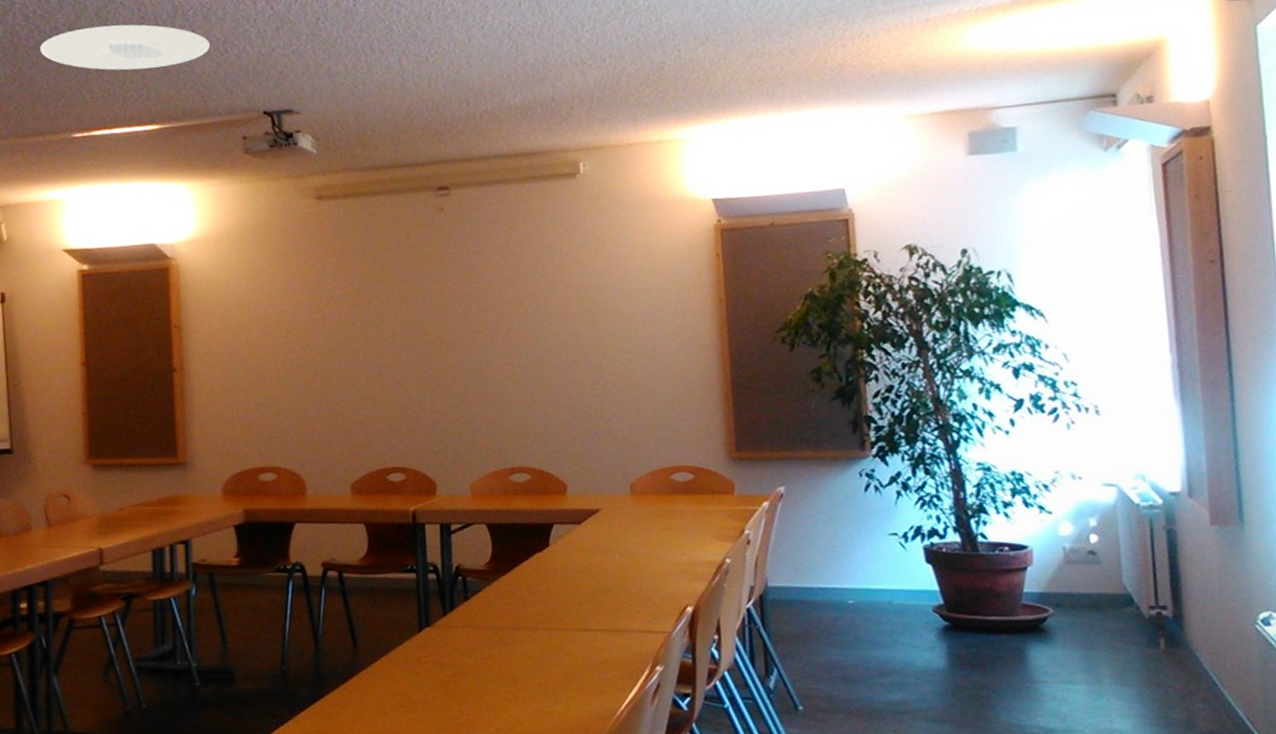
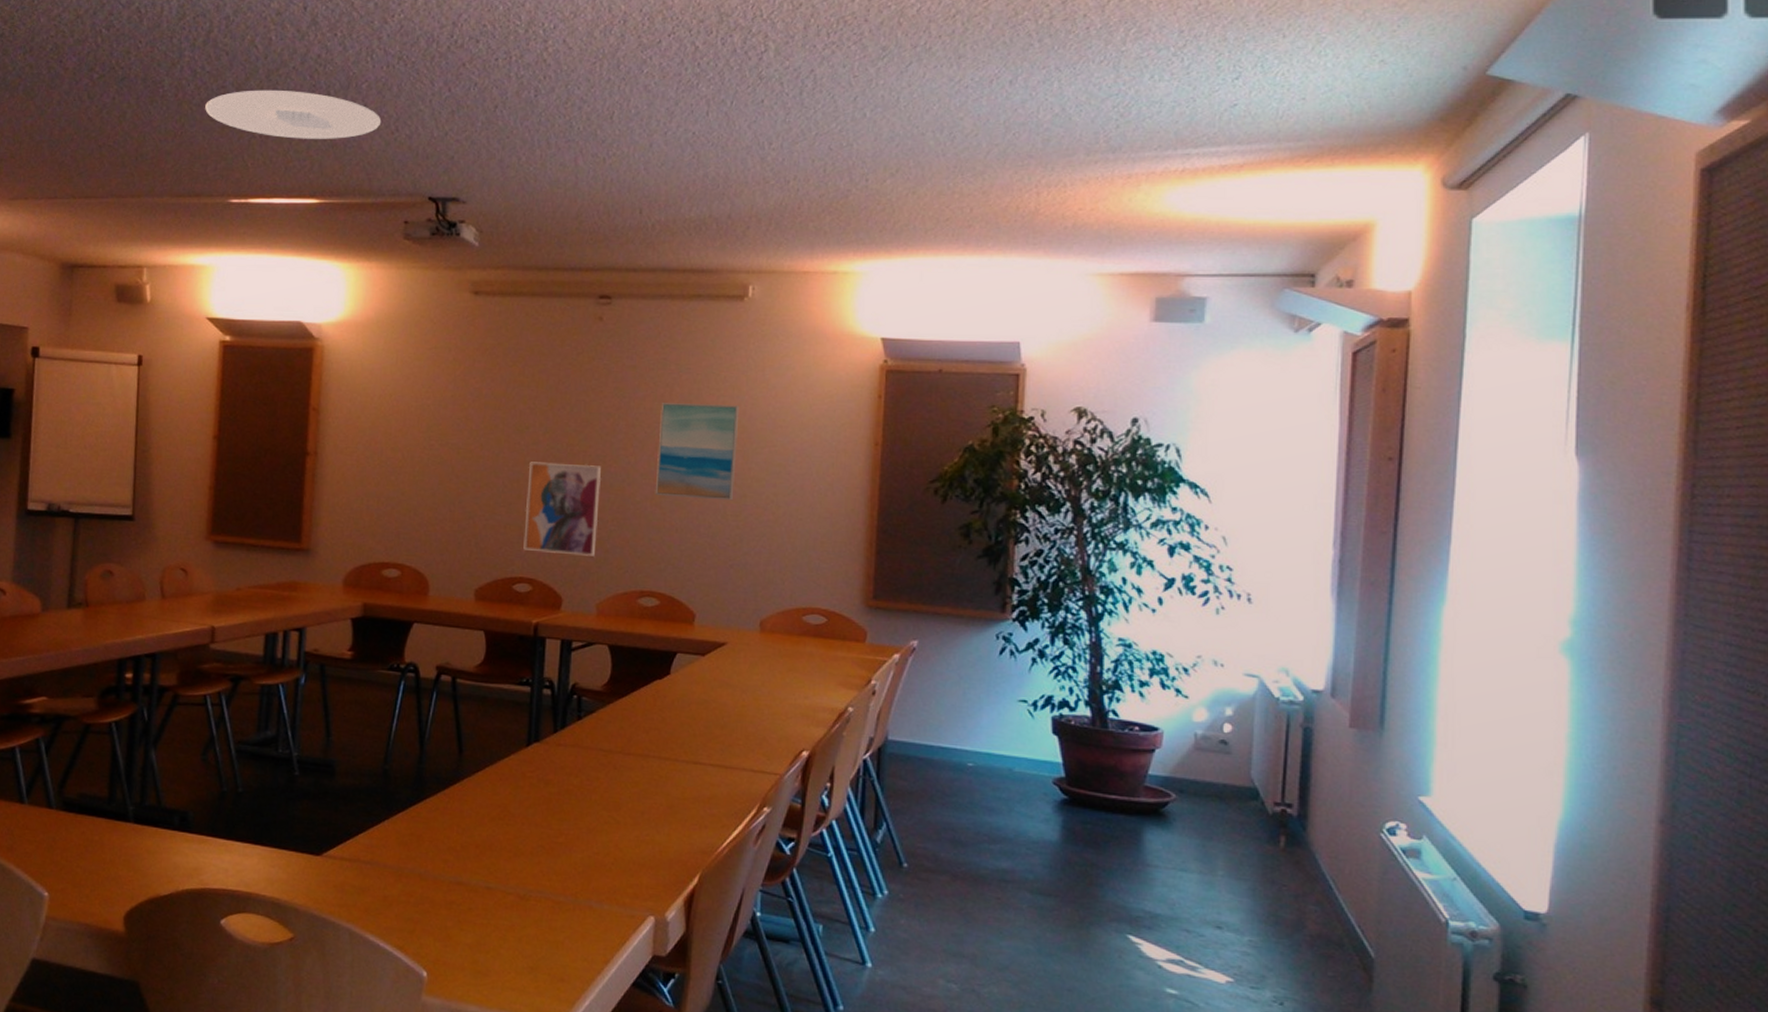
wall art: none [388,350,463,441] -> present [523,462,601,556]
wall art: none [509,278,590,374] -> present [655,403,740,501]

